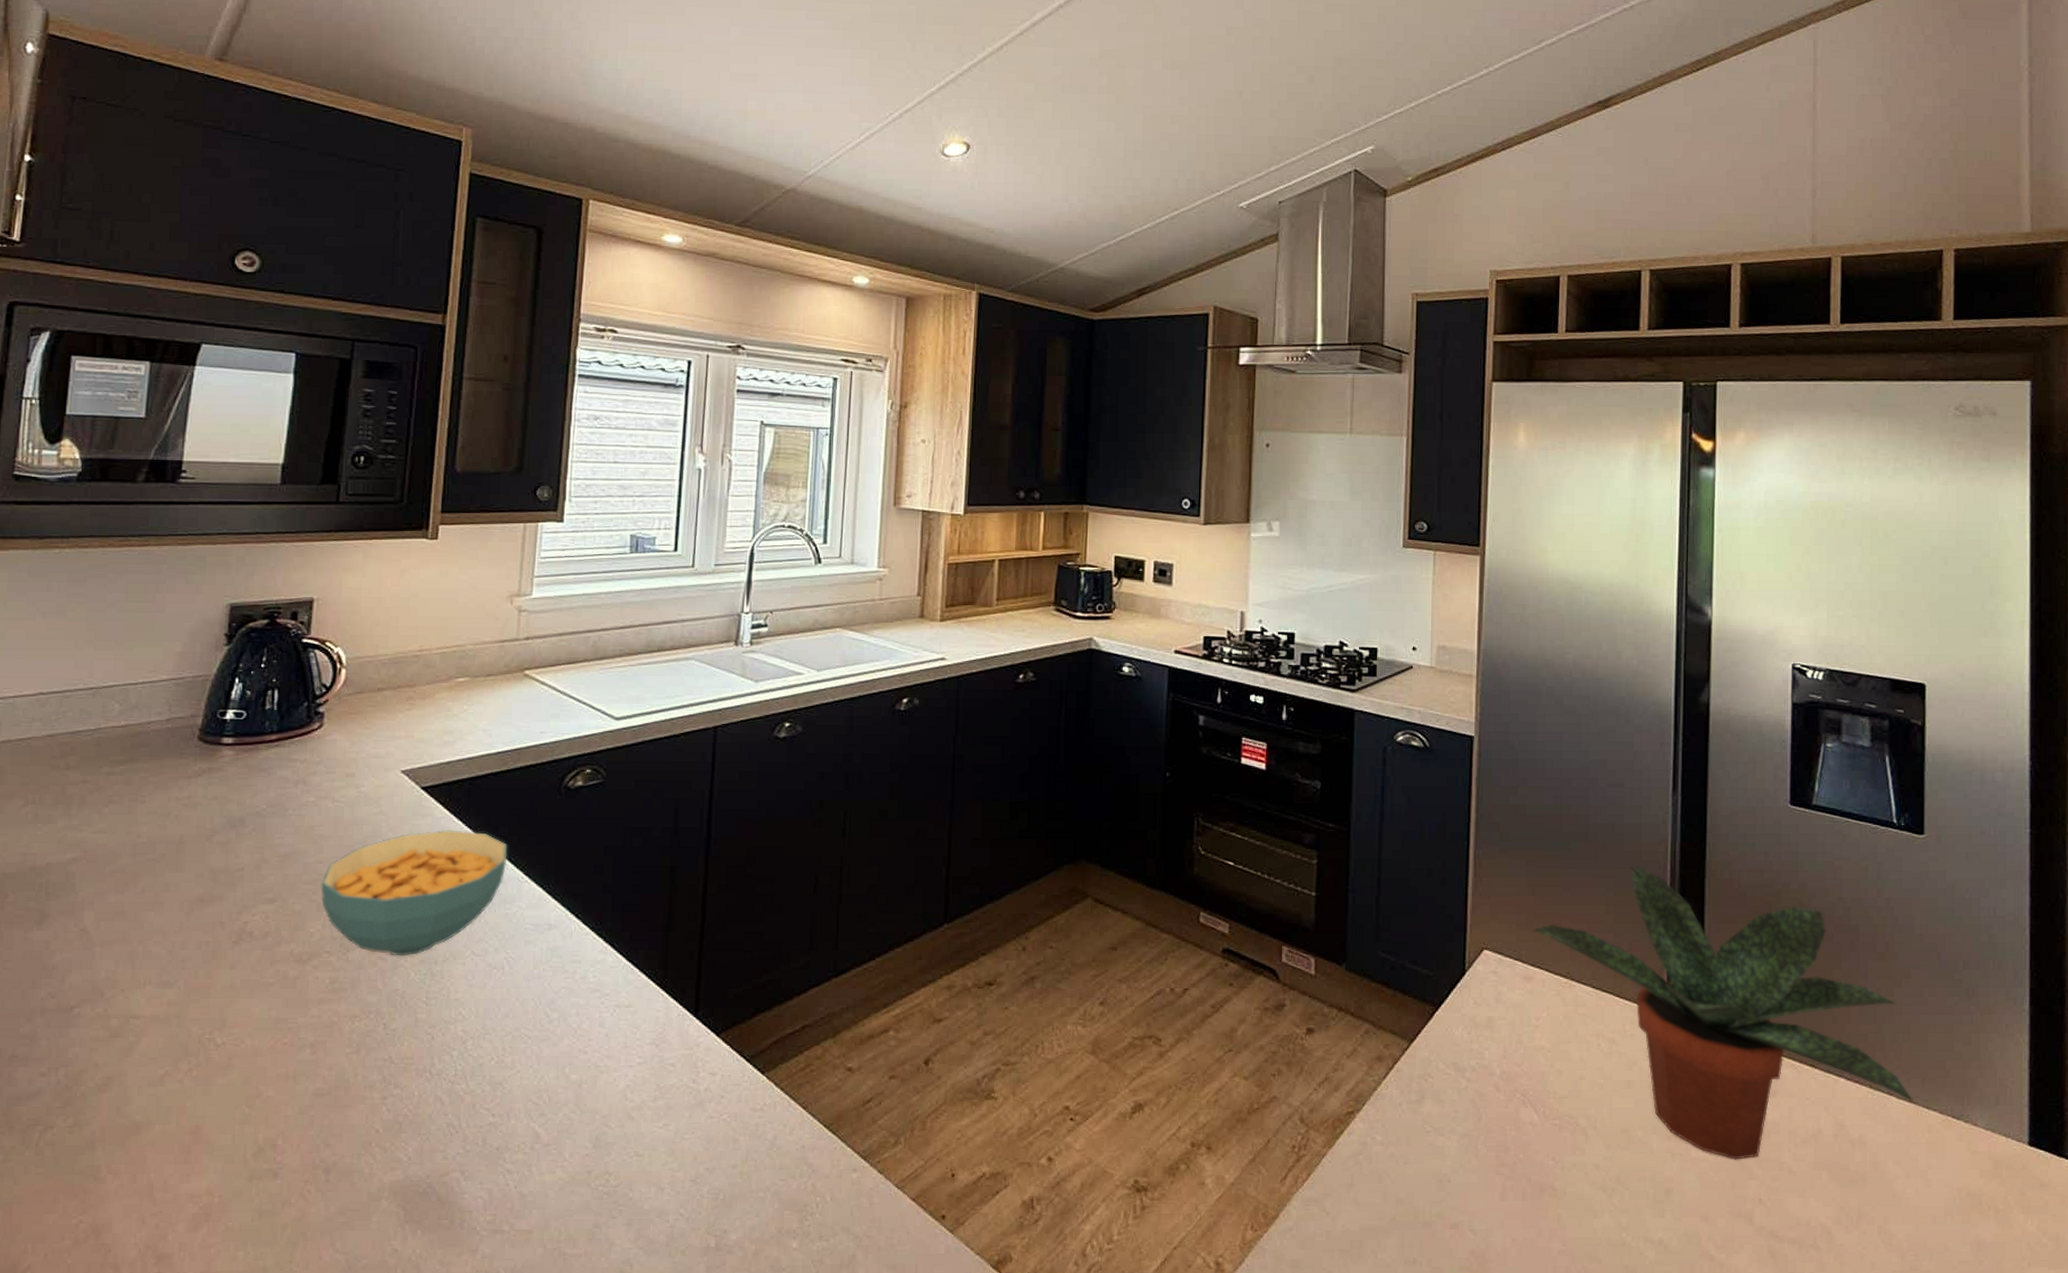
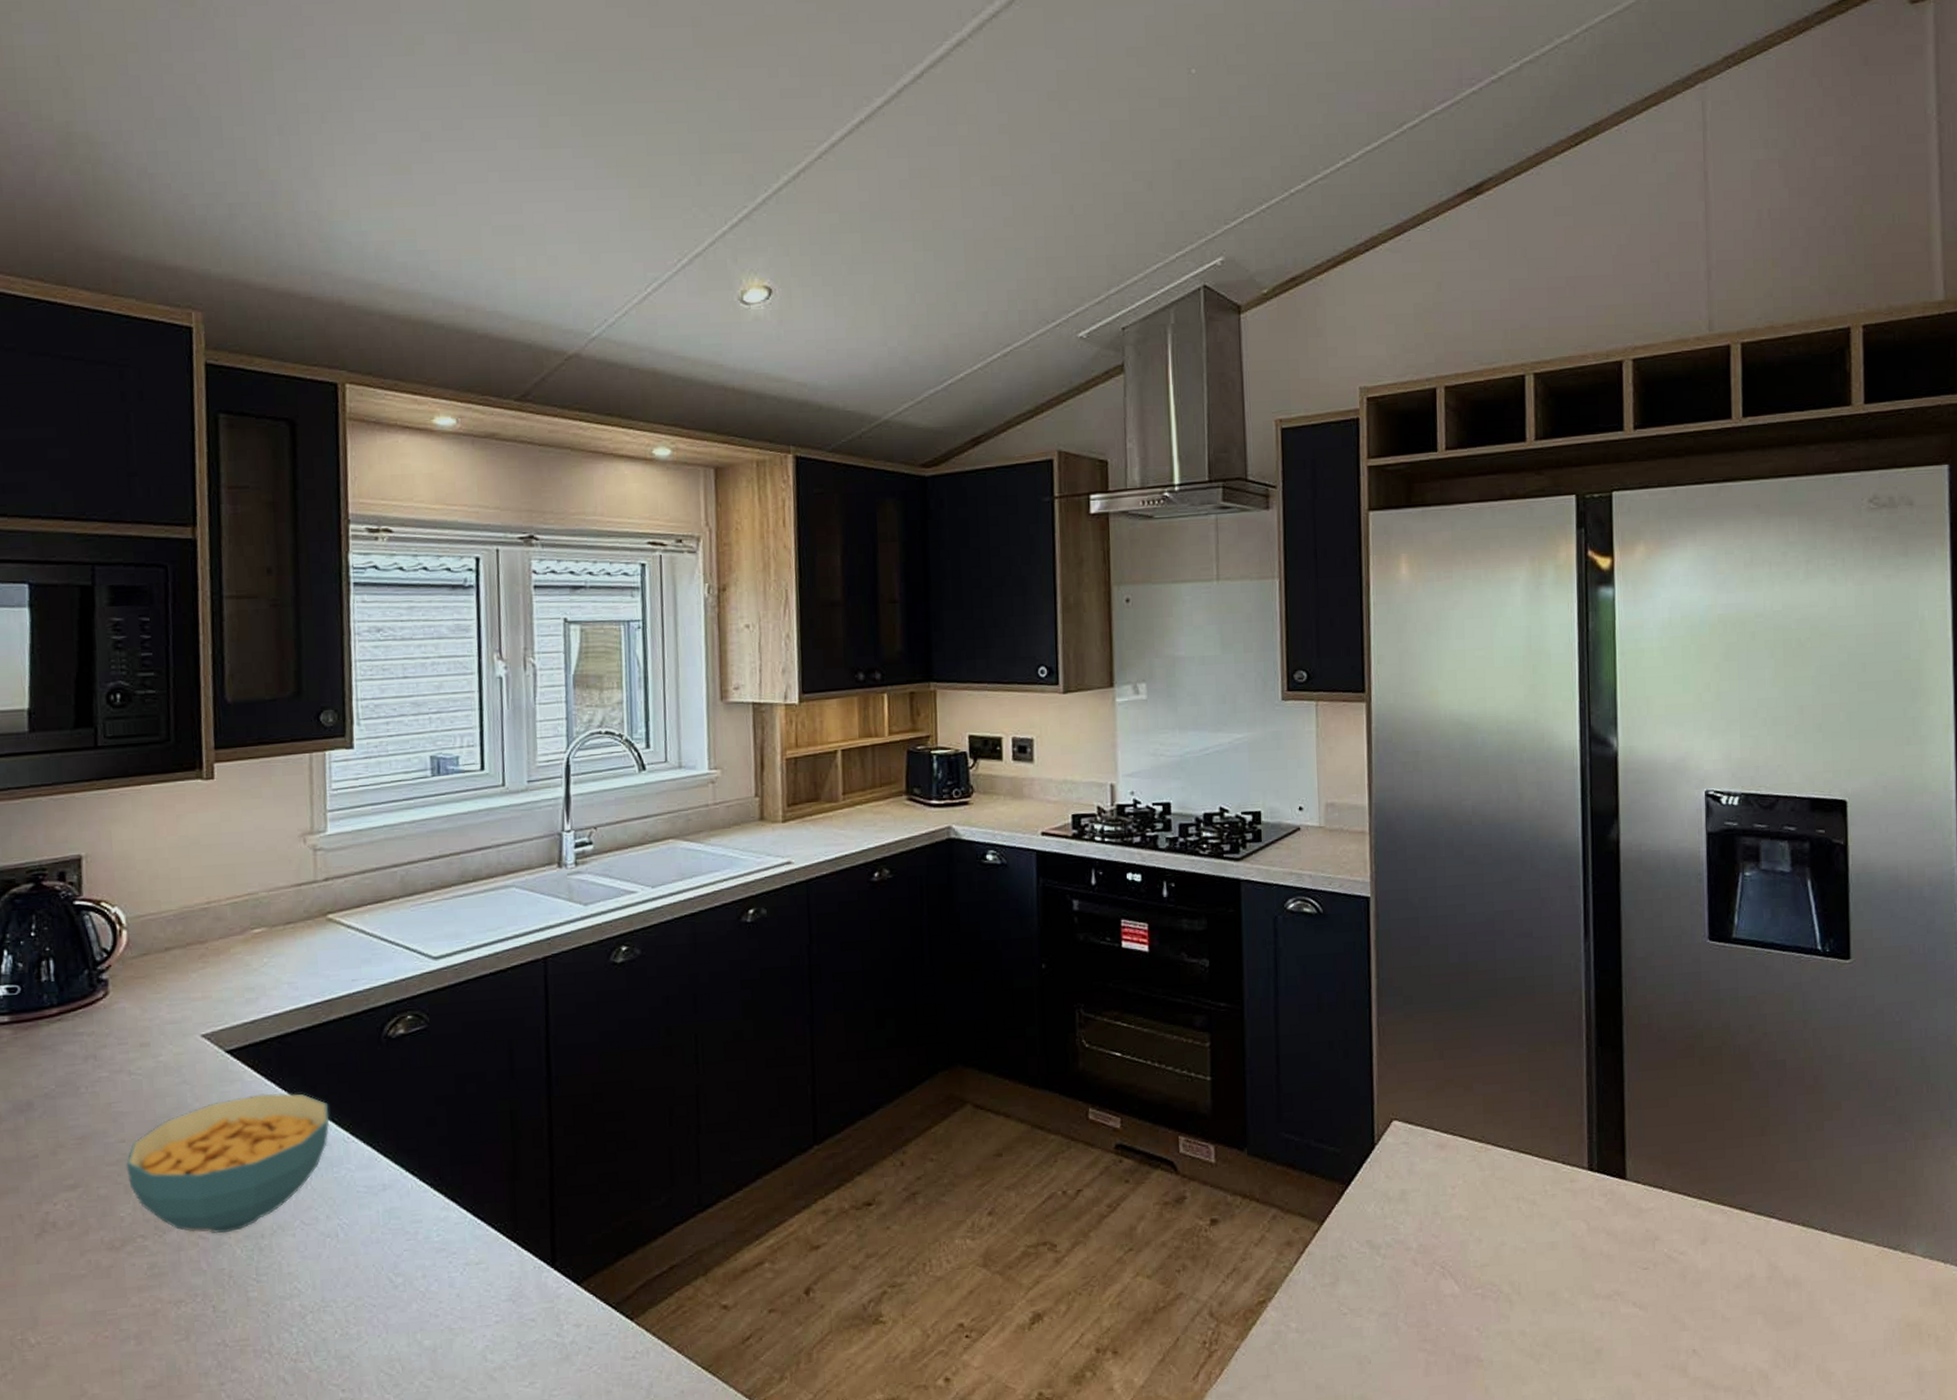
potted plant: present [1531,866,1914,1160] -> none [1441,1018,1849,1312]

